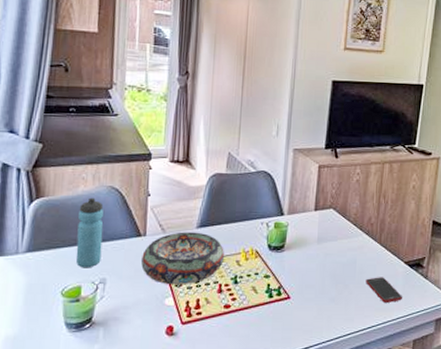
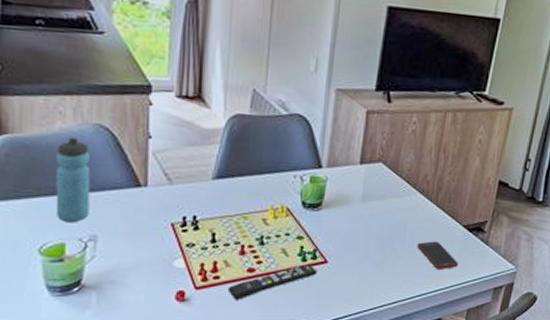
decorative bowl: present [141,232,224,285] -> none [142,183,248,245]
remote control: none [208,300,282,334] -> present [227,264,317,300]

